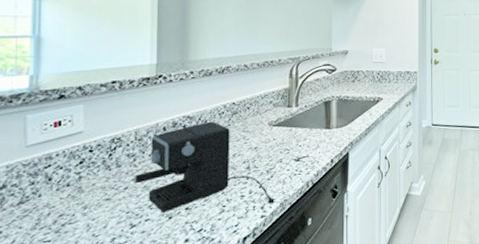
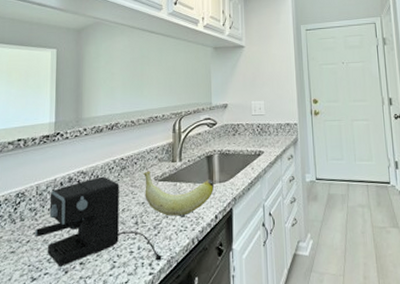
banana: none [257,116,330,161] -> present [144,171,213,216]

